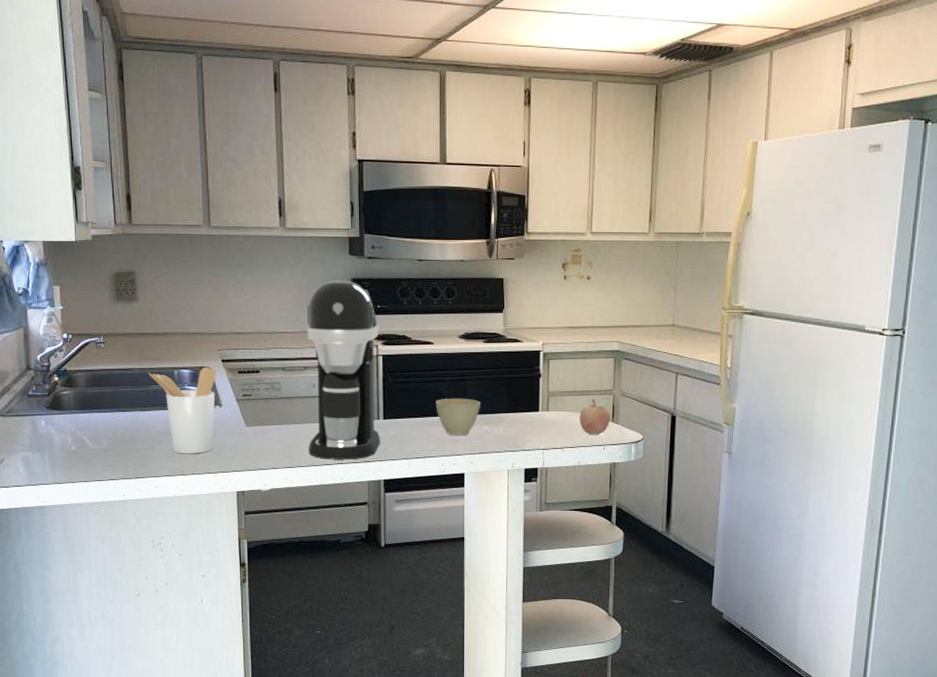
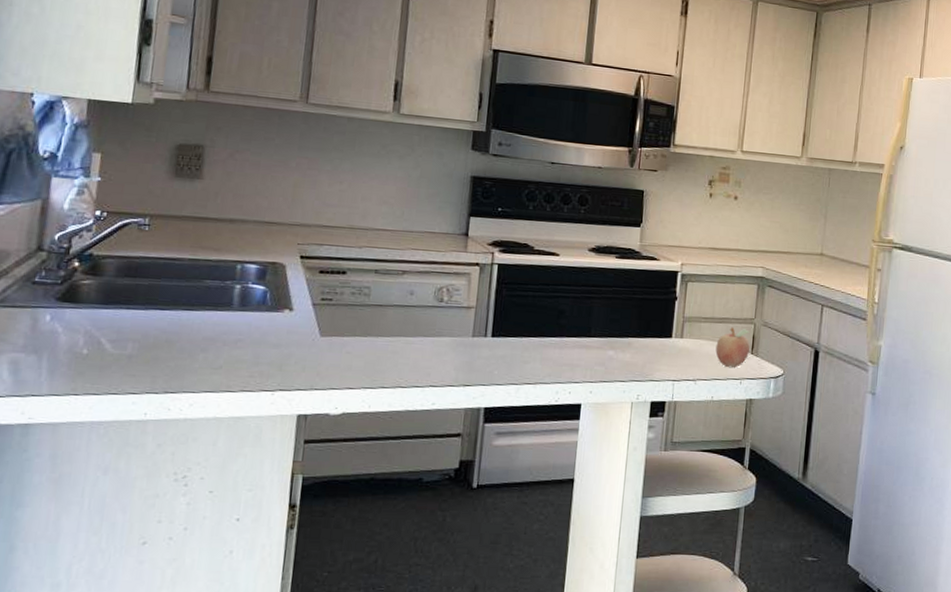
utensil holder: present [148,367,216,454] -> none [202,263,291,367]
coffee maker: present [307,280,380,460] -> none [396,176,498,383]
cup: present [436,398,480,435] -> none [555,317,607,360]

